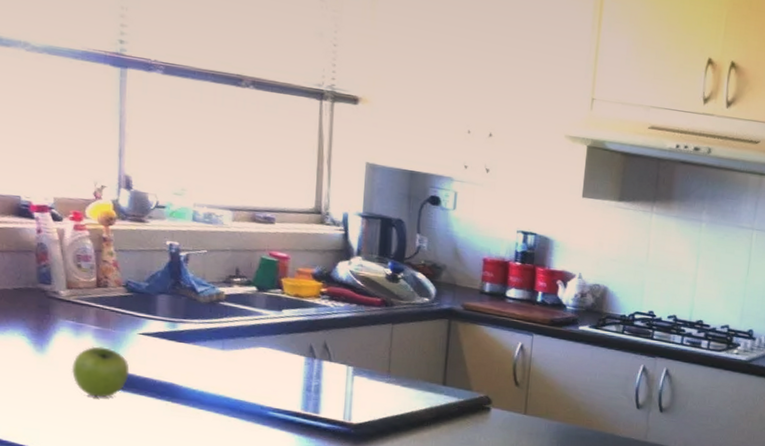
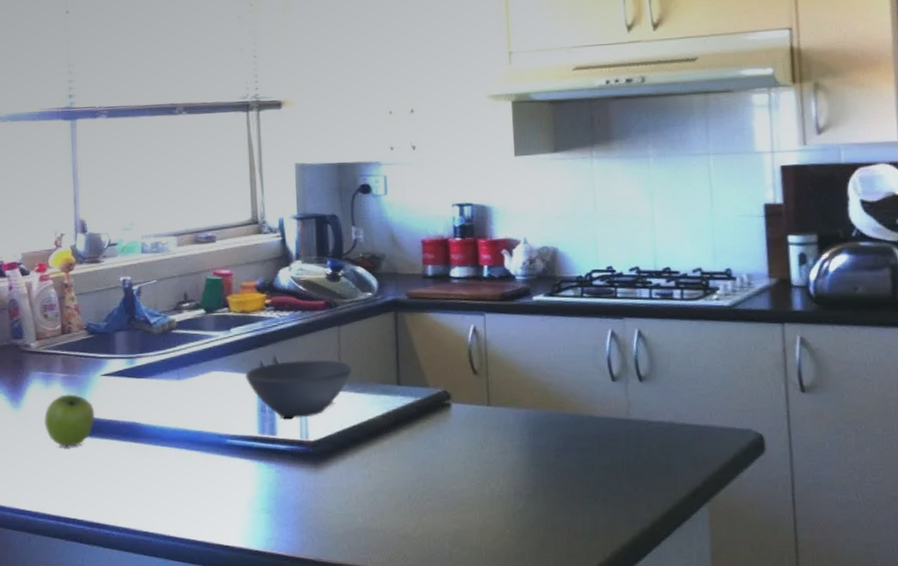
bowl: none [292,347,401,403] -> present [244,359,351,419]

